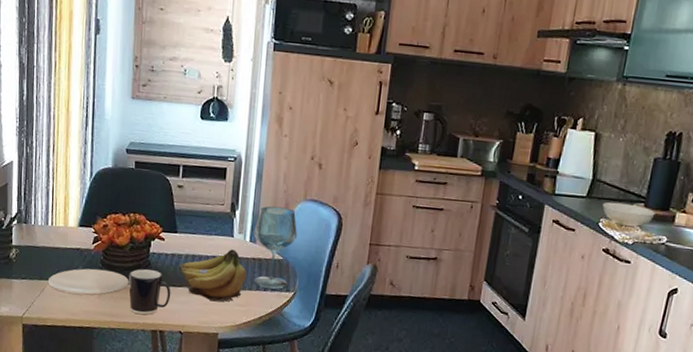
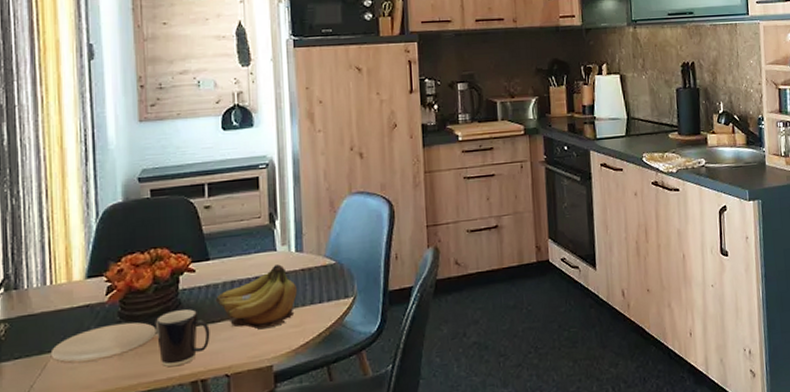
wine glass: present [253,206,298,290] -> none [298,206,348,301]
bowl: present [602,202,656,228] -> none [642,134,690,157]

